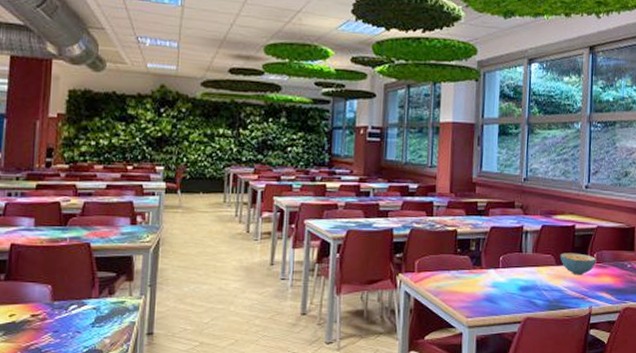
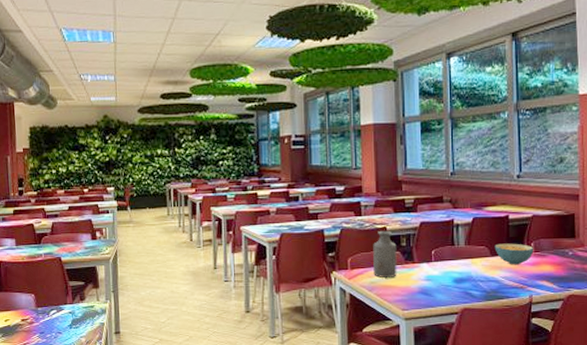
bottle: none [440,233,466,283] -> present [373,230,397,278]

